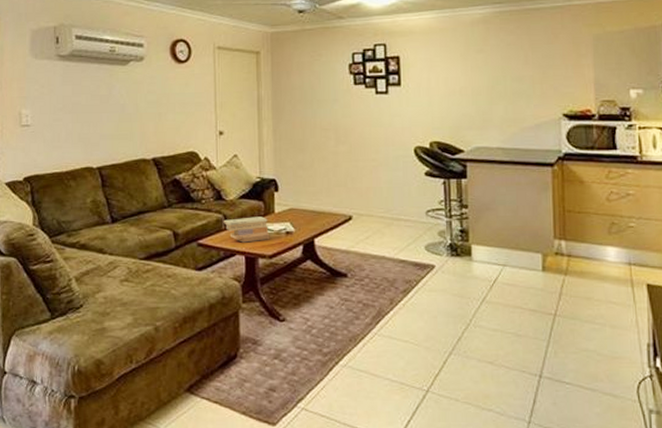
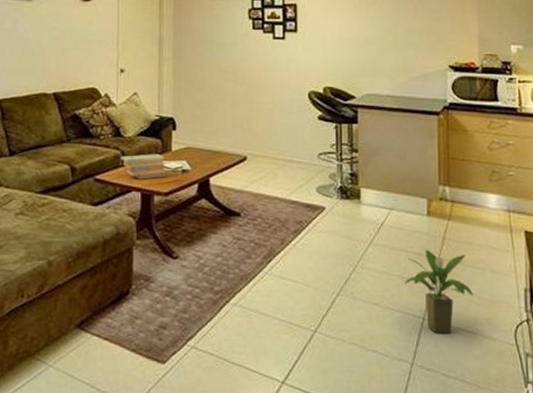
potted plant: none [519,305,593,392] -> present [404,249,473,334]

